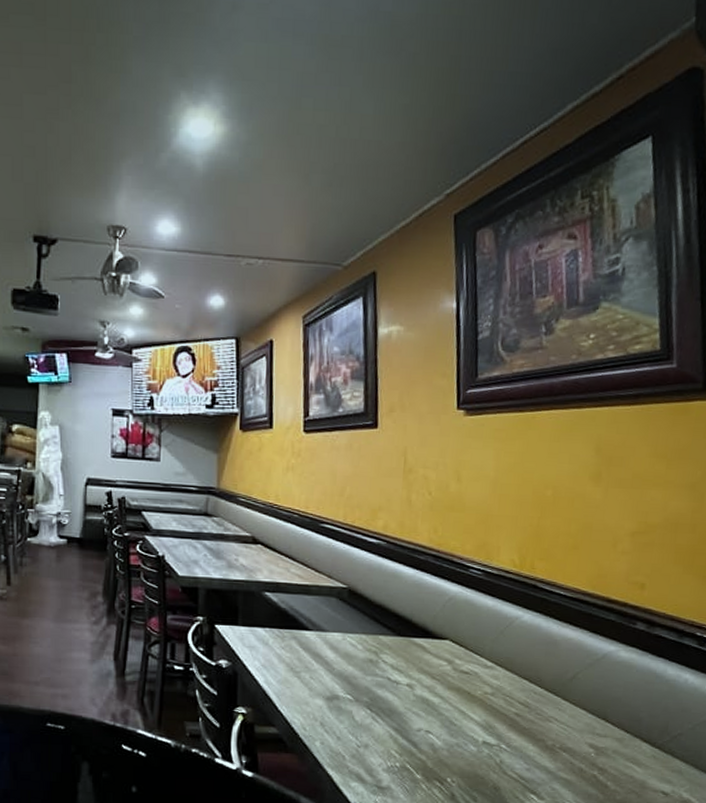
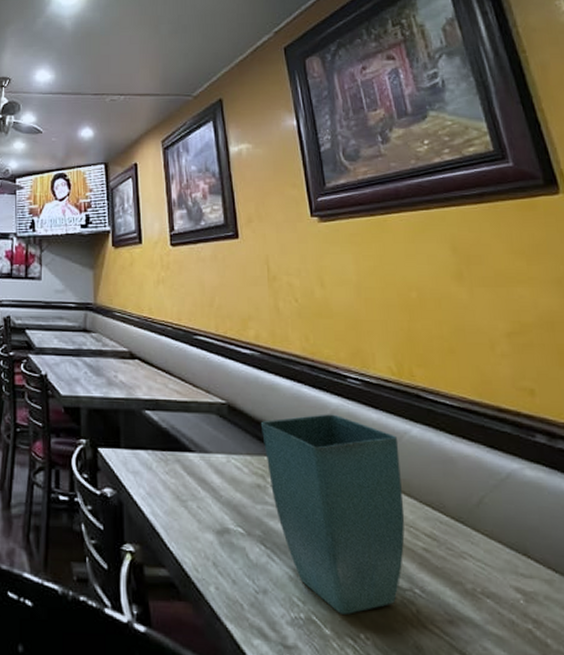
flower pot: none [379,600,509,765] -> present [260,414,405,616]

